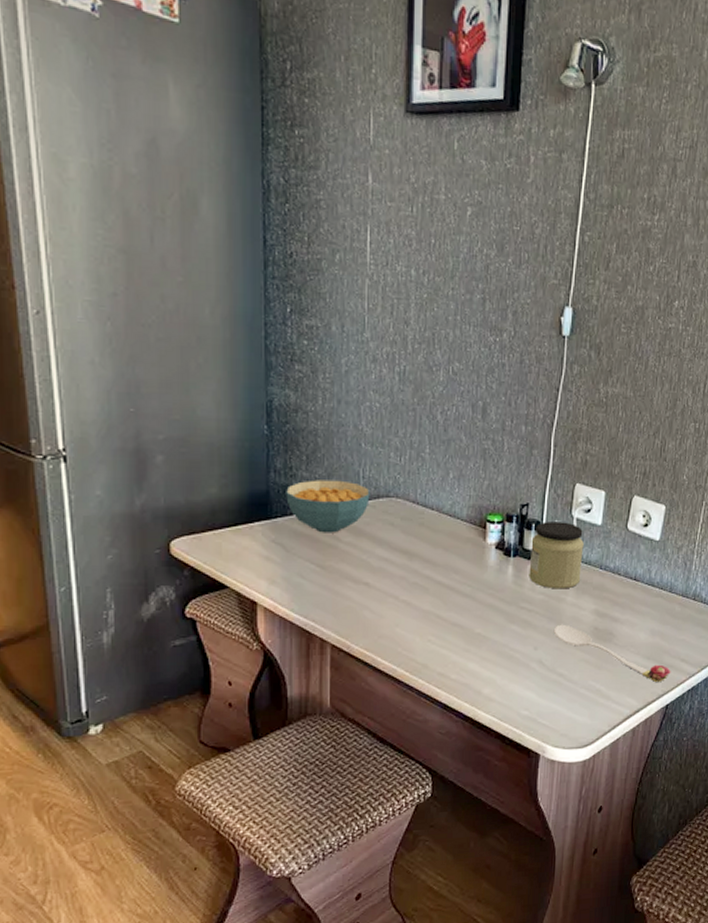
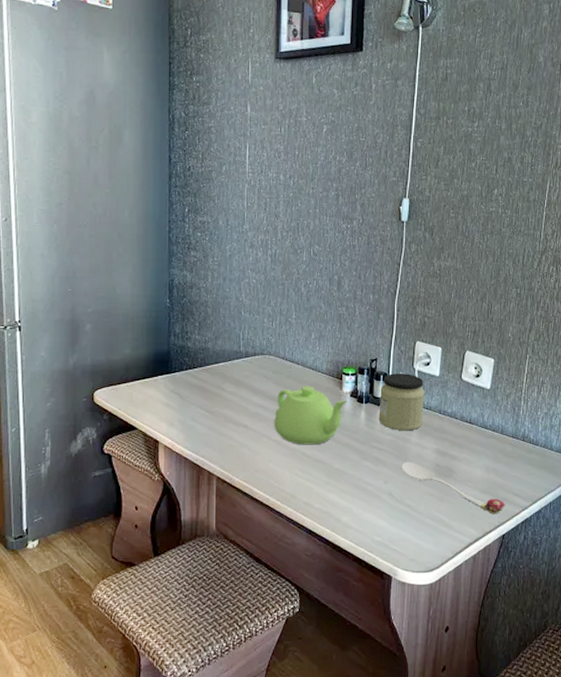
cereal bowl: present [286,480,370,533] -> none [183,341,248,384]
teapot: none [402,535,493,606] -> present [274,386,348,445]

